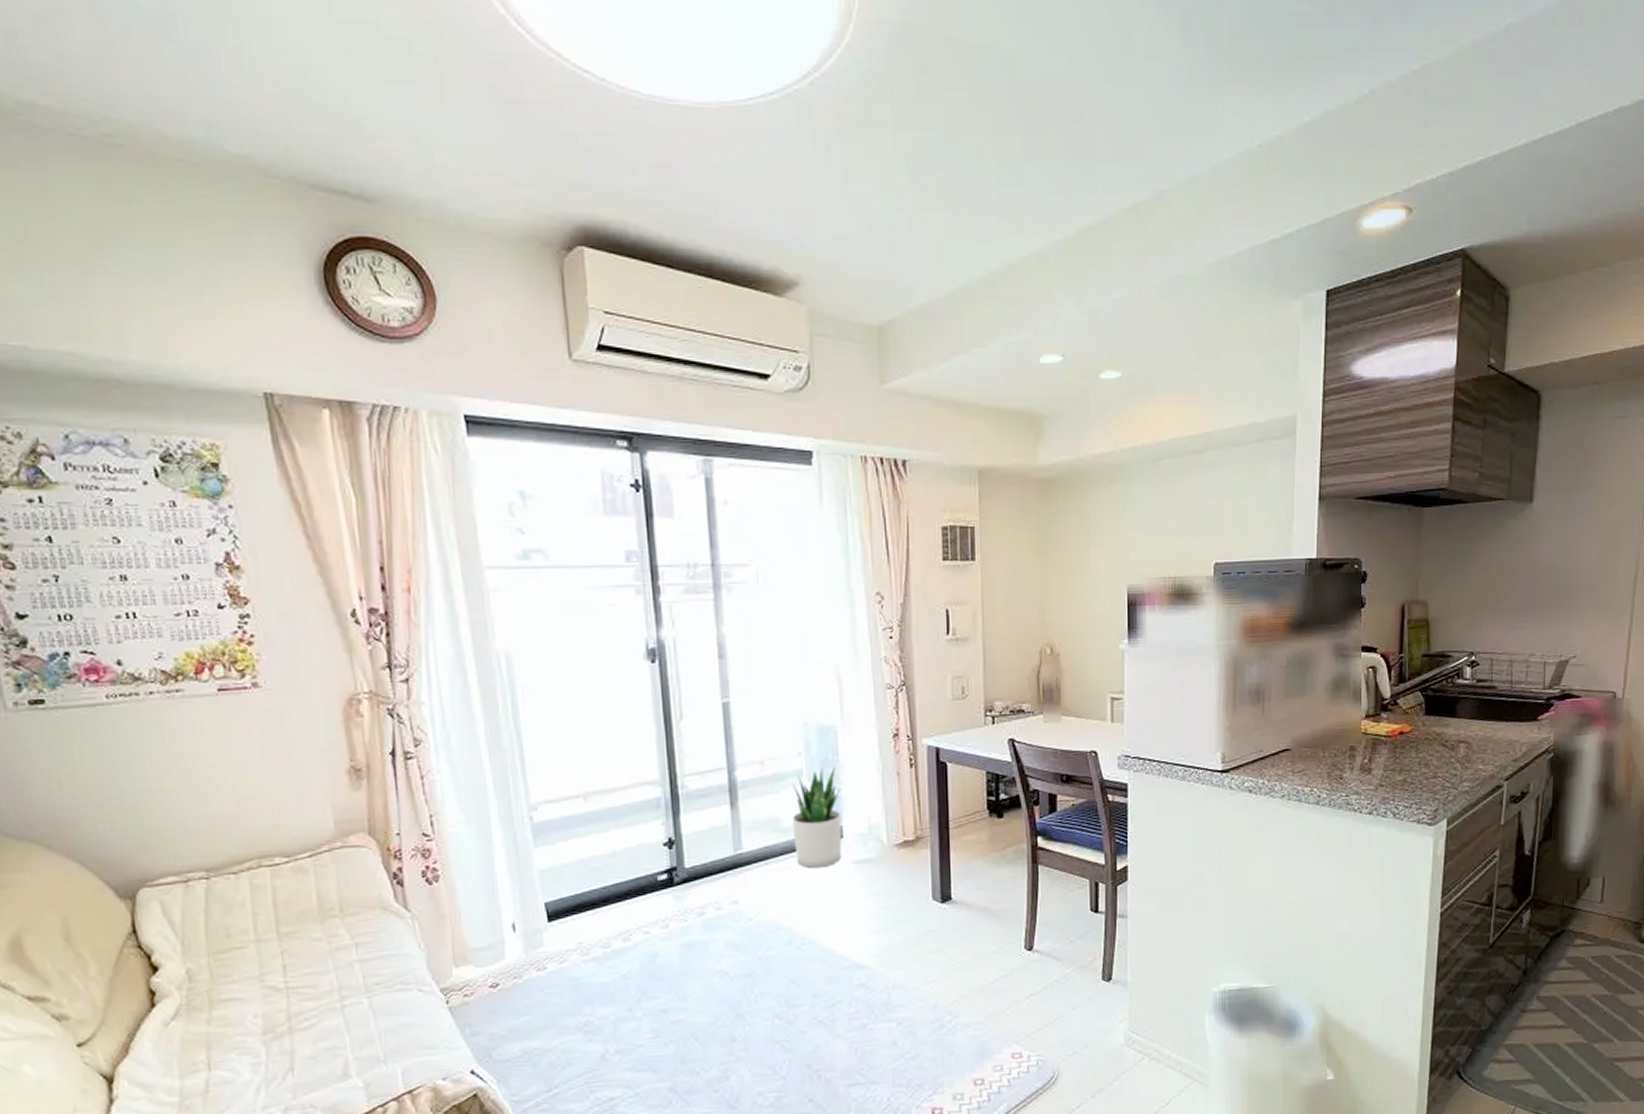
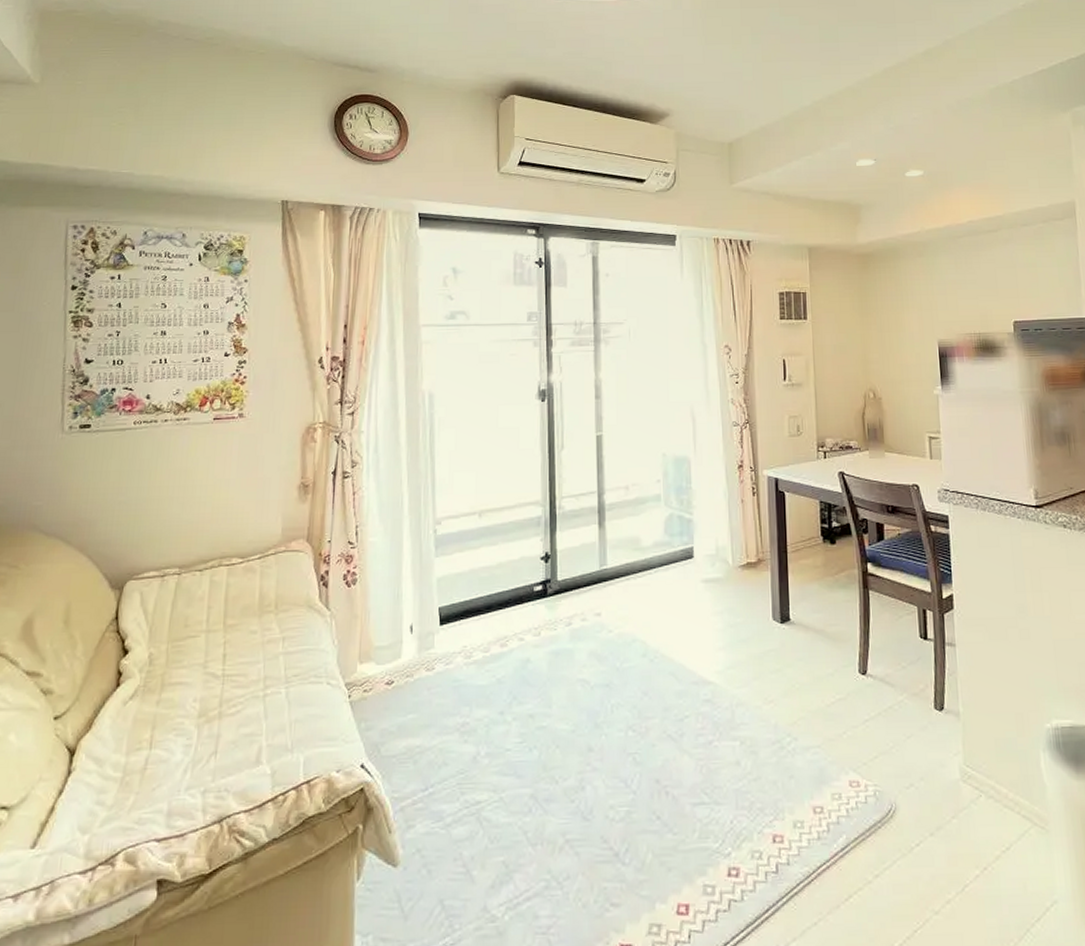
planter: present [793,768,842,869] -> none [651,494,693,586]

